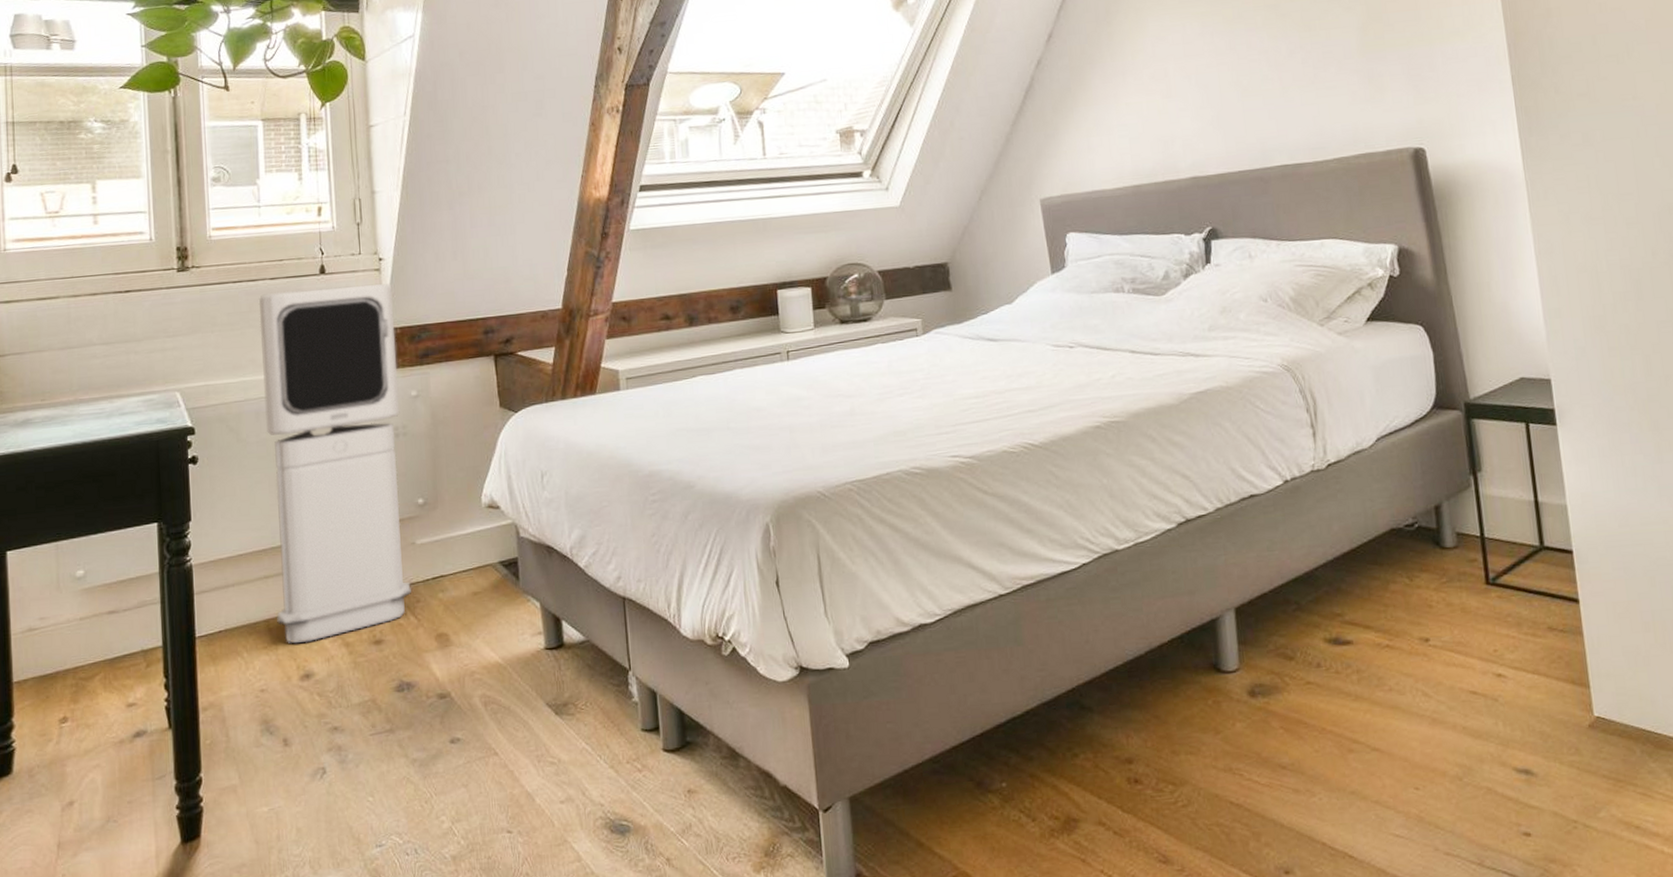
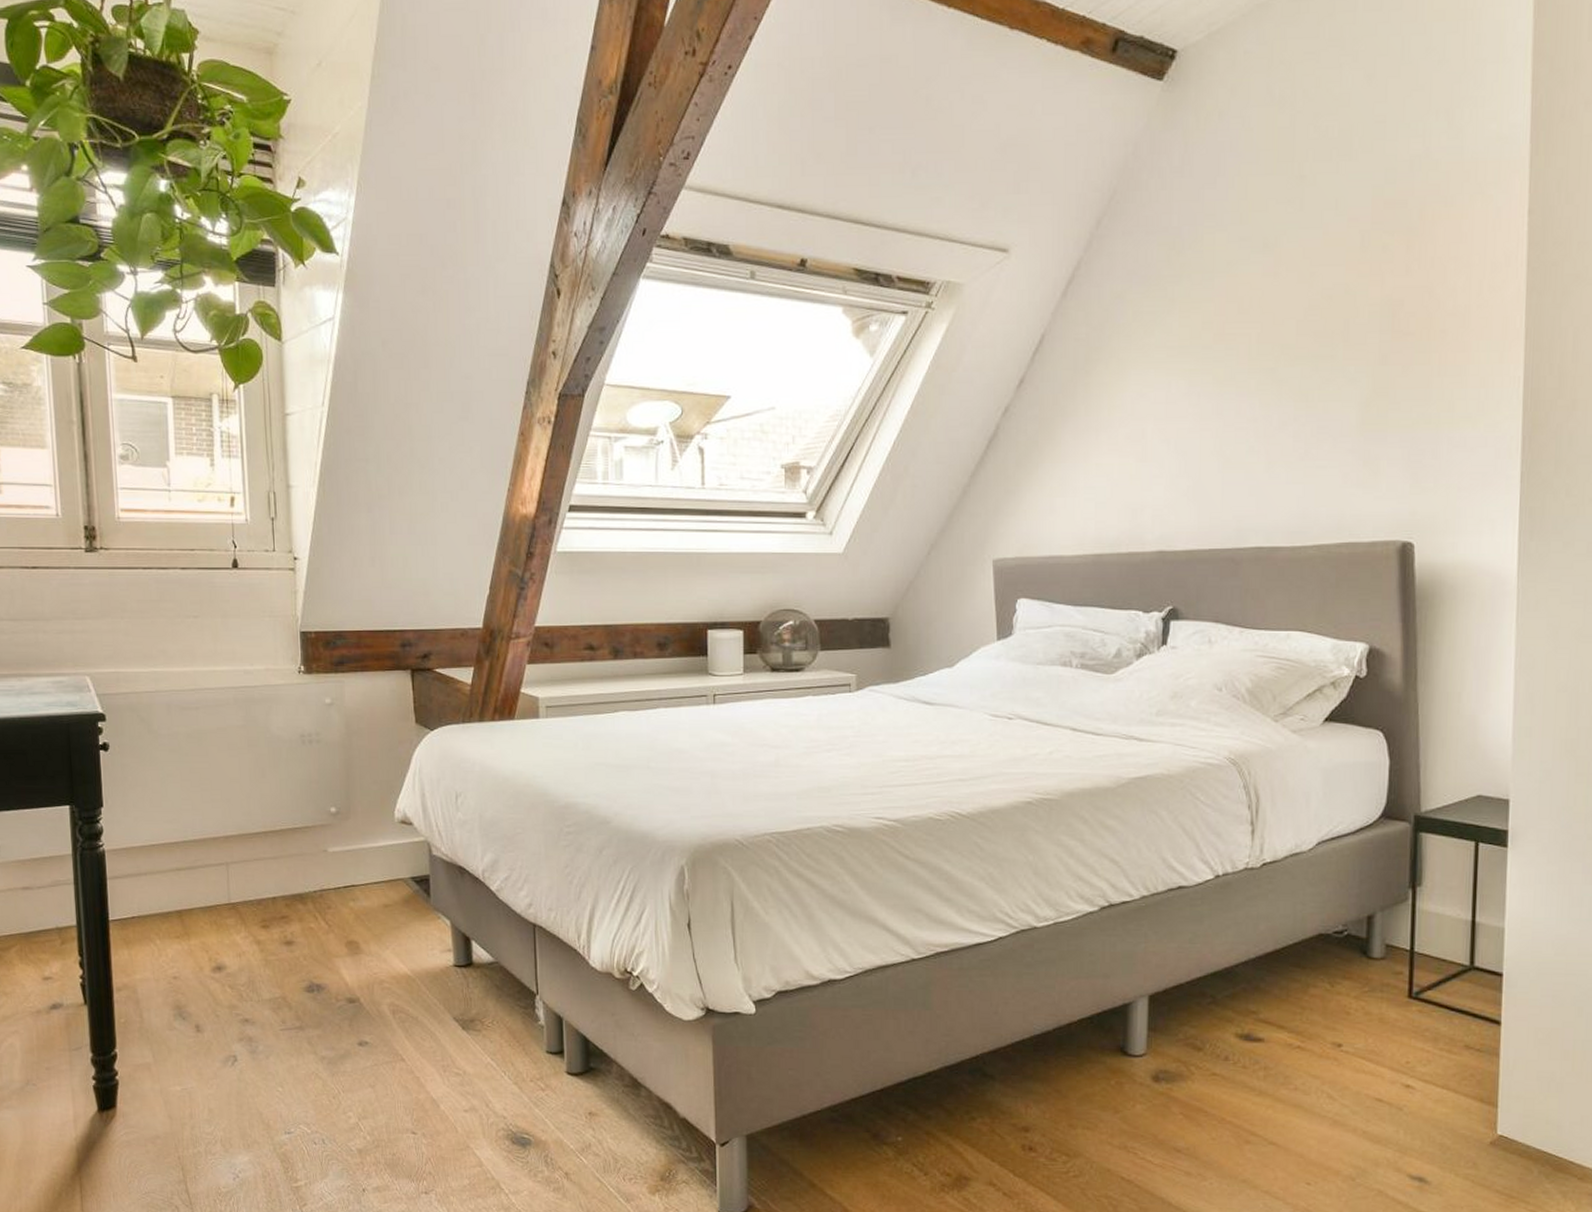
air purifier: present [258,283,411,644] -> none [169,582,322,937]

